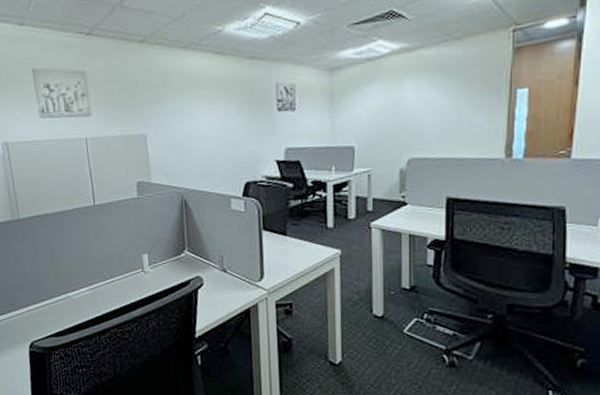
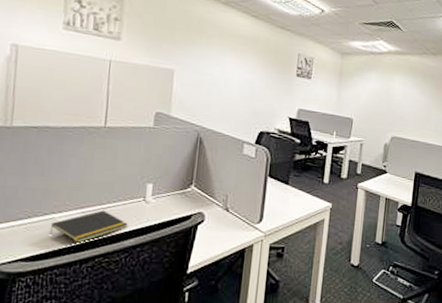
notepad: none [68,285,133,317] -> present [49,210,128,243]

